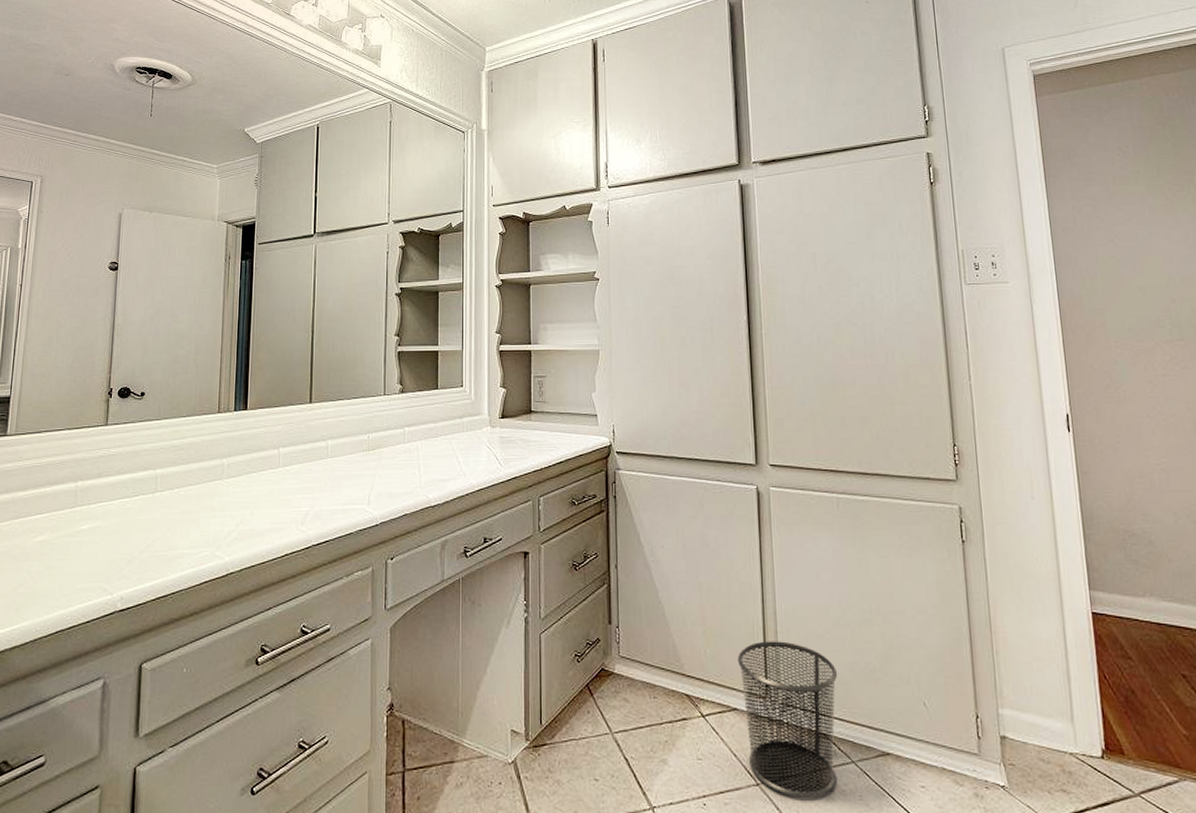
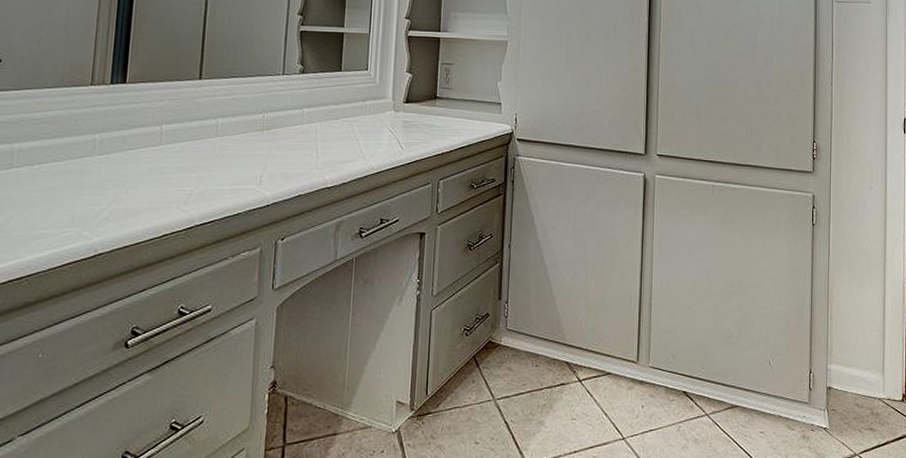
waste bin: present [738,641,838,797] -> none [615,312,700,448]

